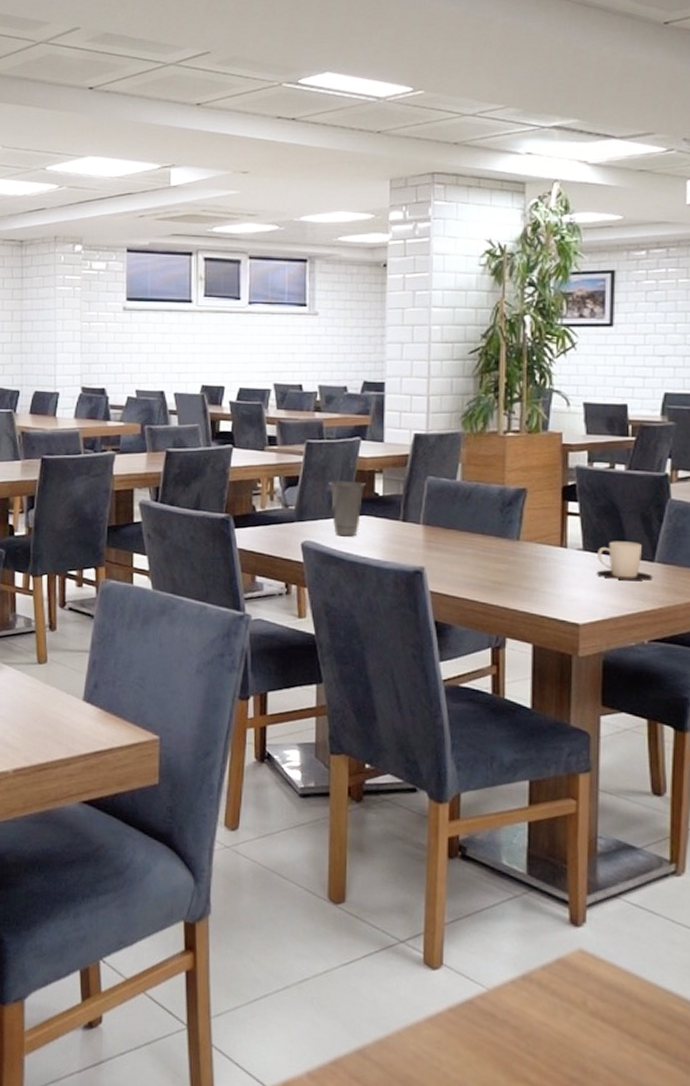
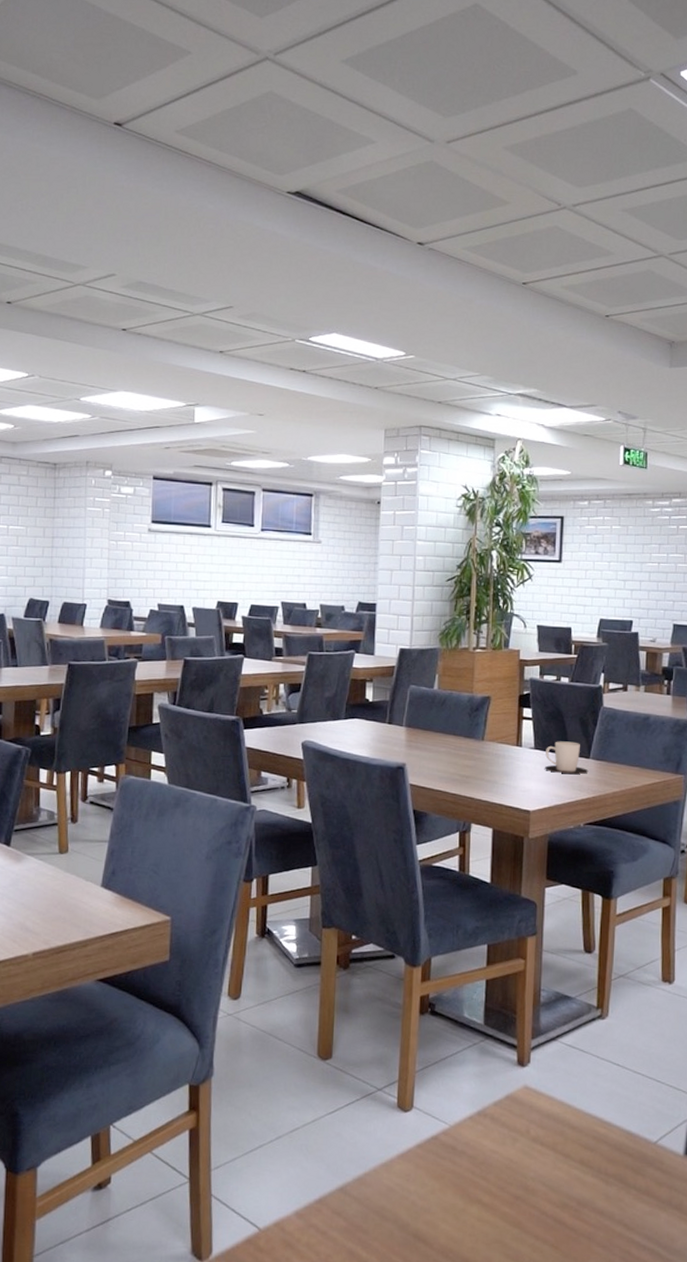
cup: present [328,481,366,537] -> none [326,688,358,737]

